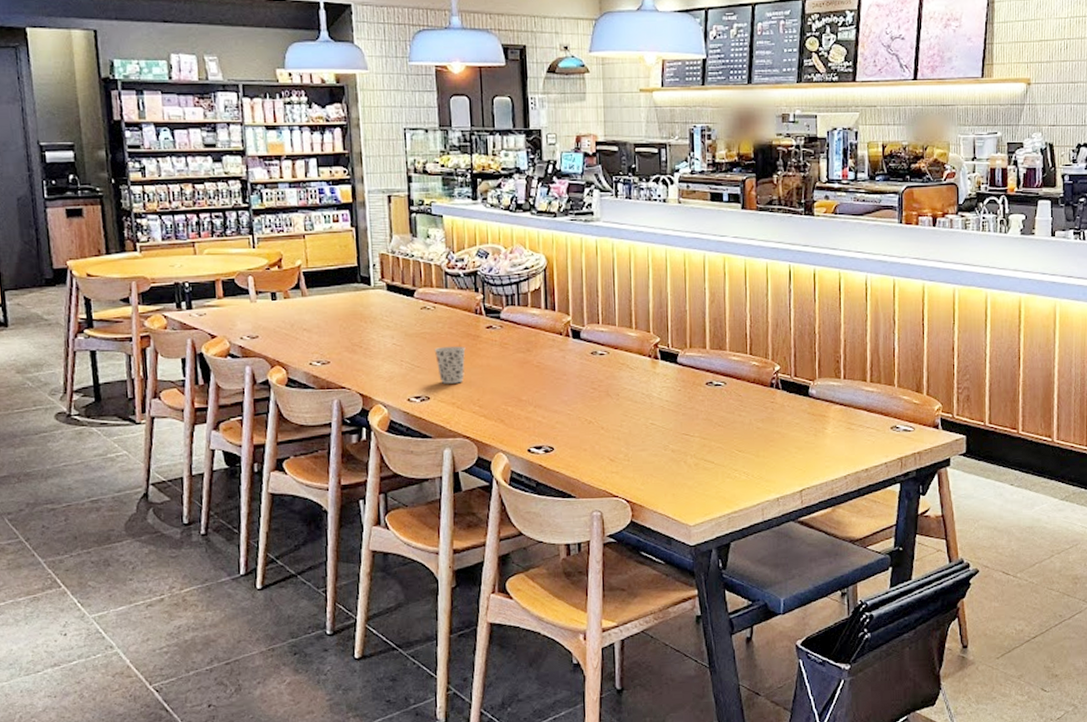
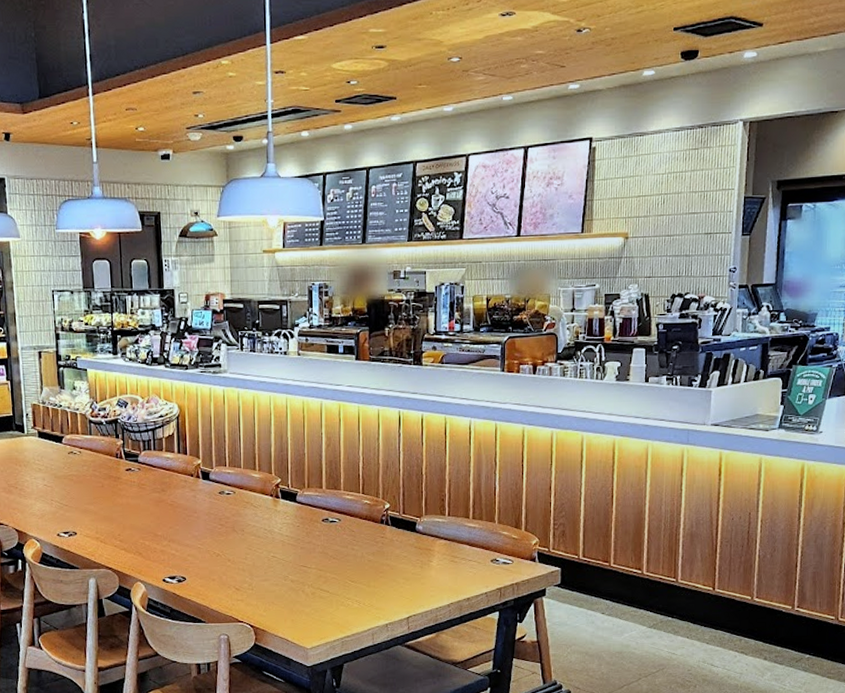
cup: present [434,346,466,384] -> none [80,487,108,521]

